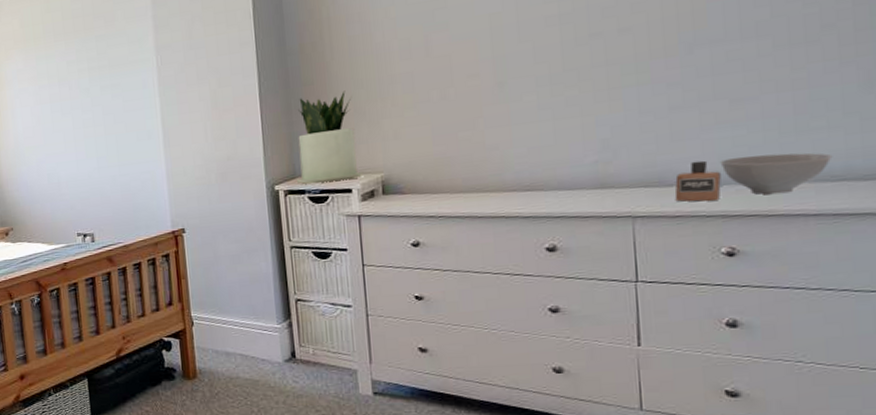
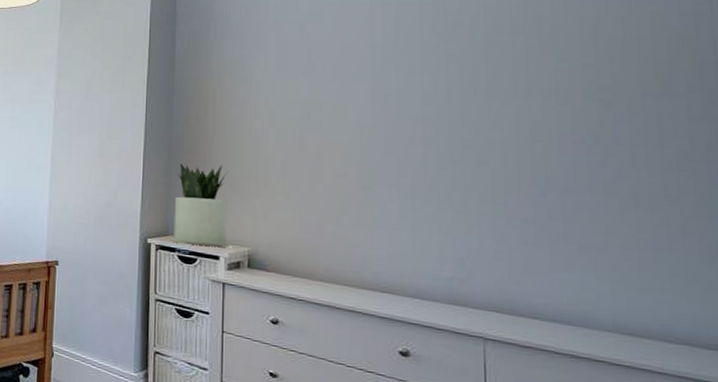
perfume: present [674,160,721,202] -> none [525,297,570,339]
bowl: present [719,152,833,195] -> none [569,301,677,347]

